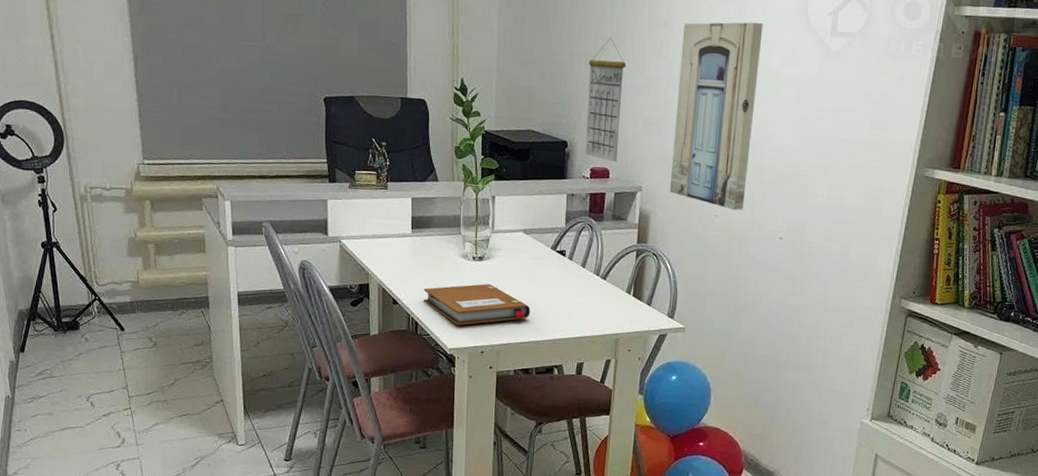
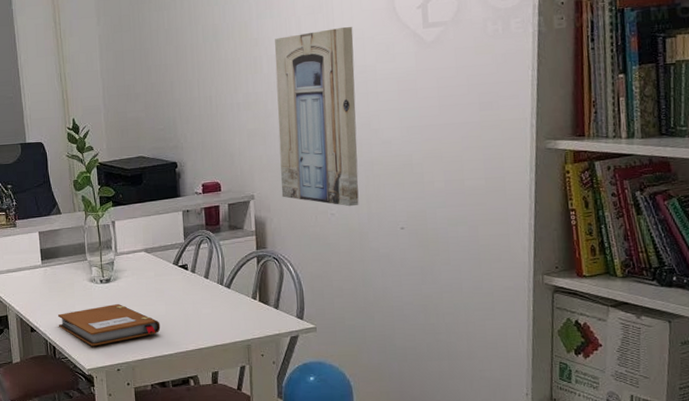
calendar: present [585,38,626,162] -> none [187,62,226,176]

